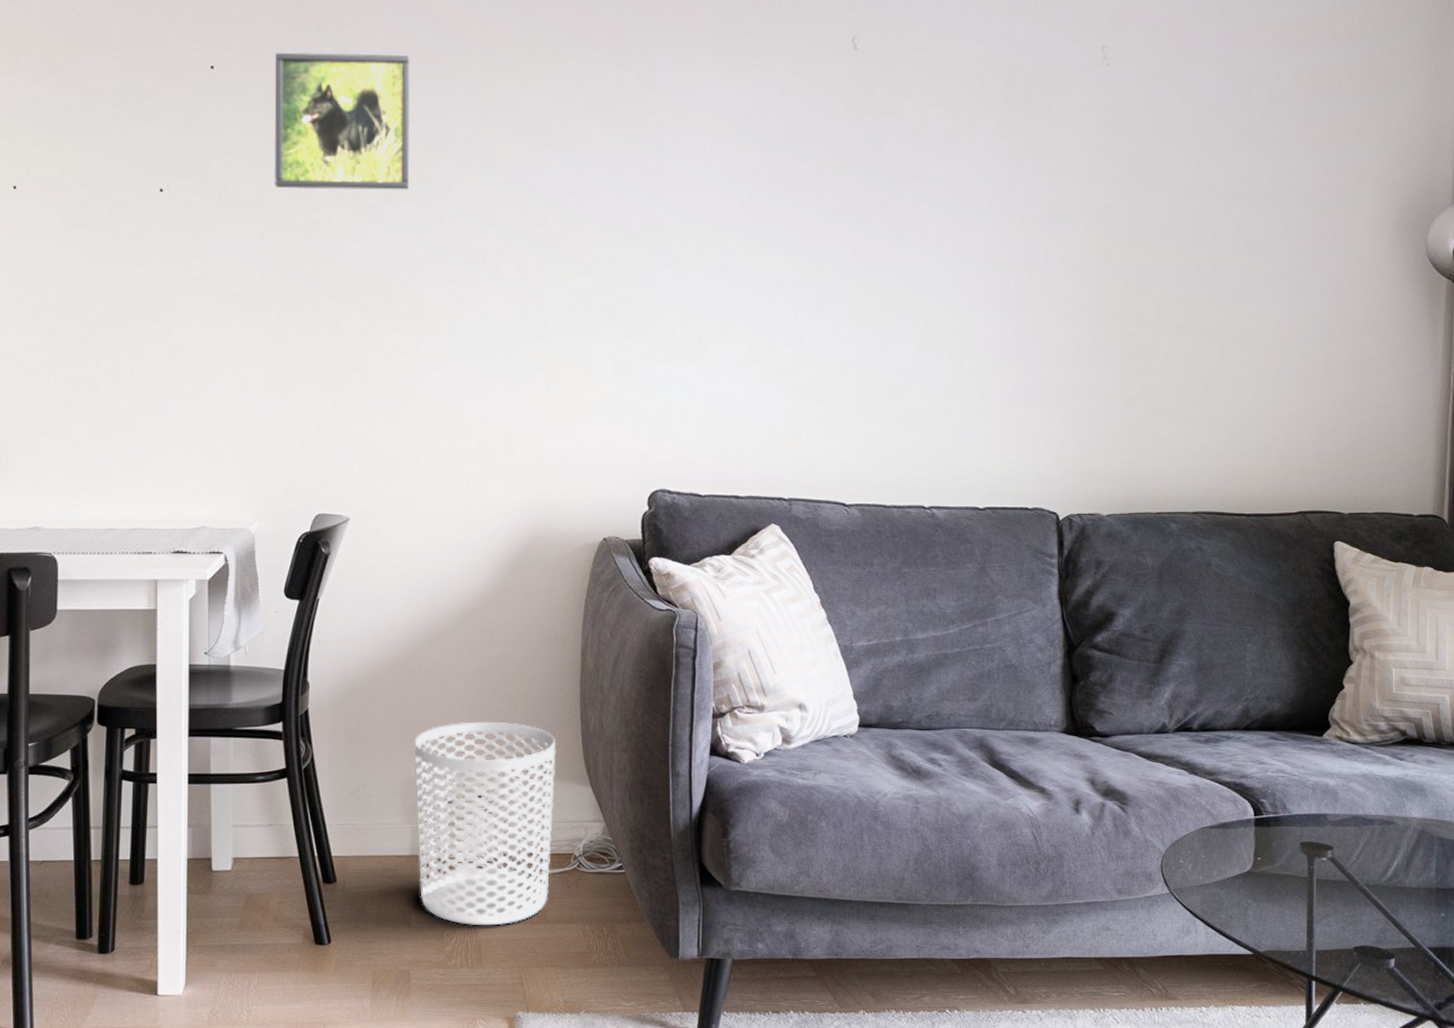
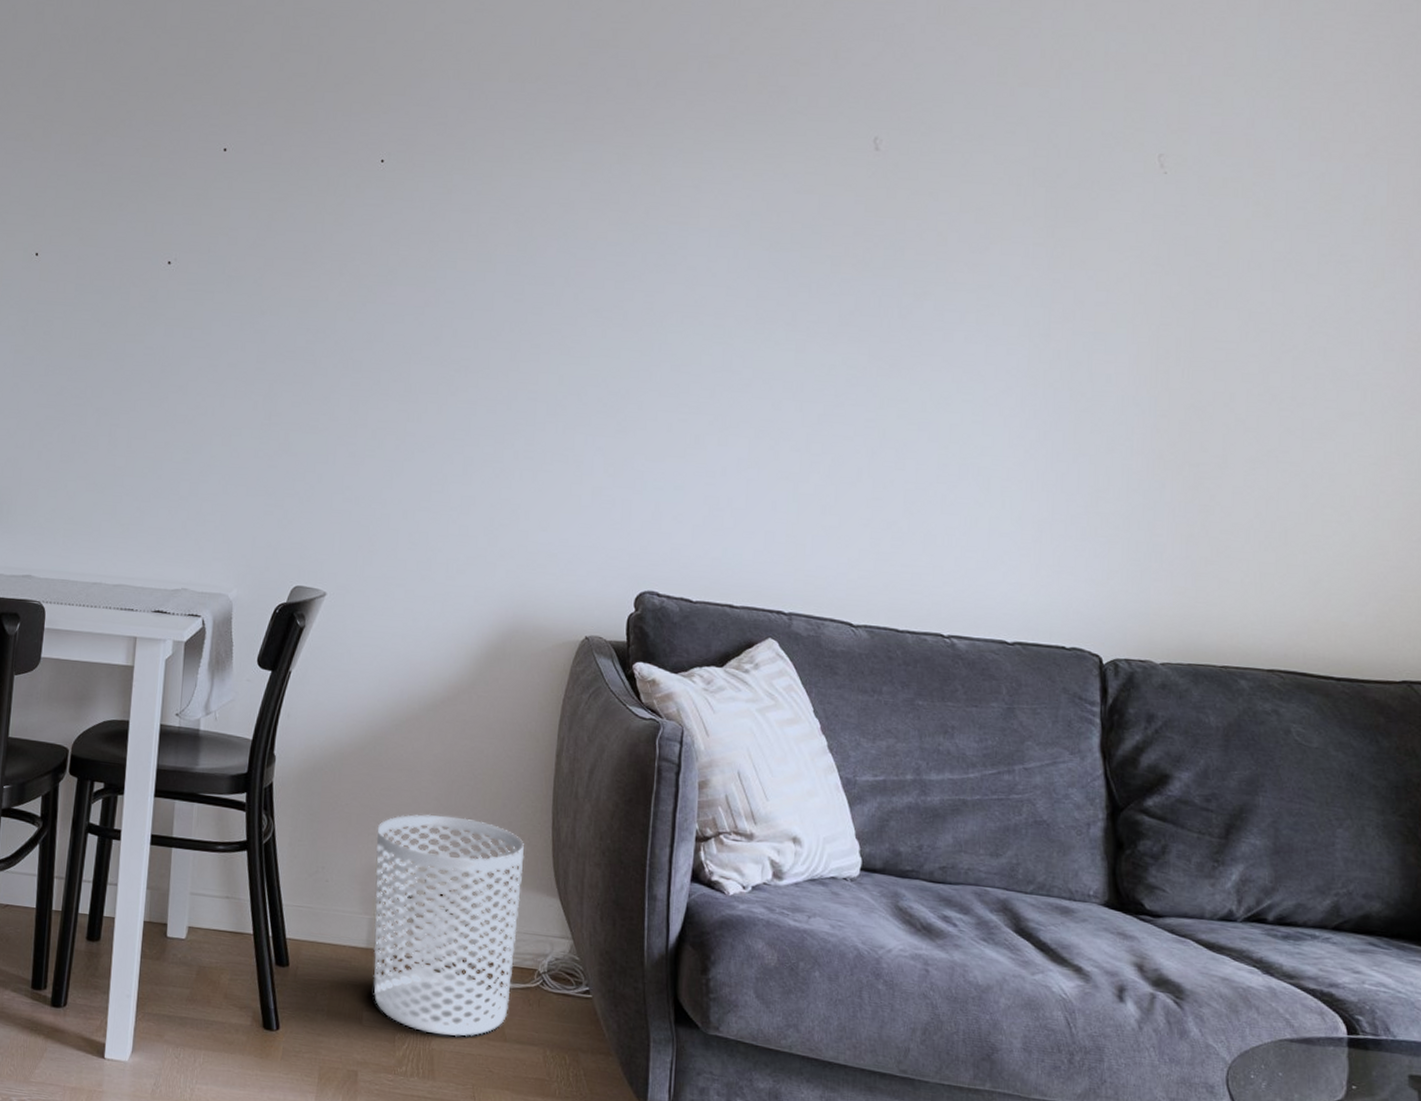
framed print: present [274,52,411,190] -> none [275,137,415,273]

